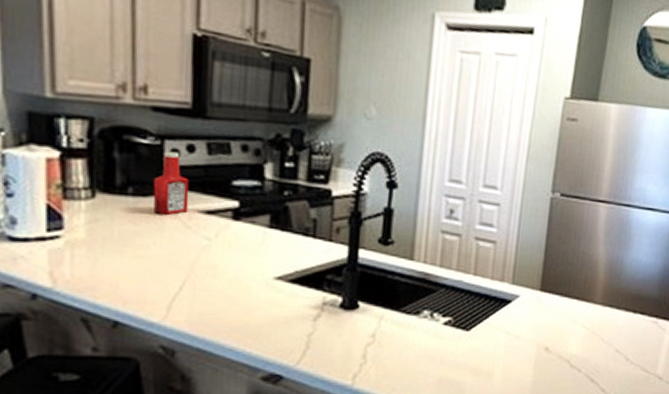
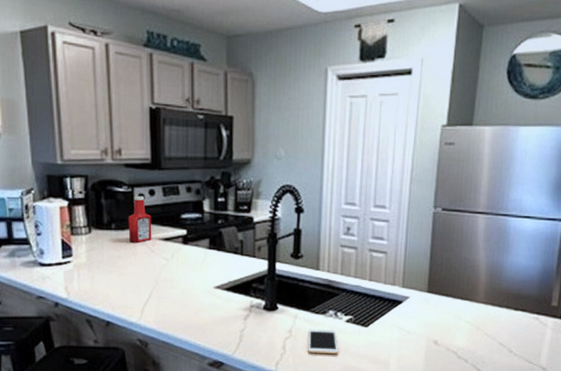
cell phone: none [395,333,434,363] -> present [308,329,339,354]

